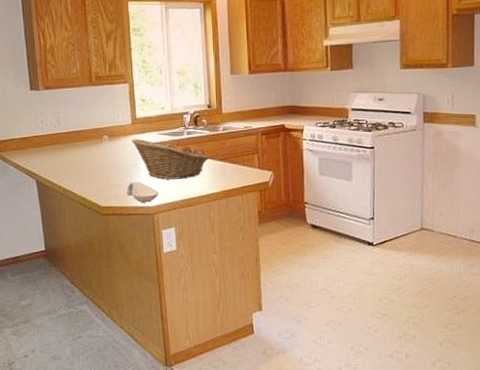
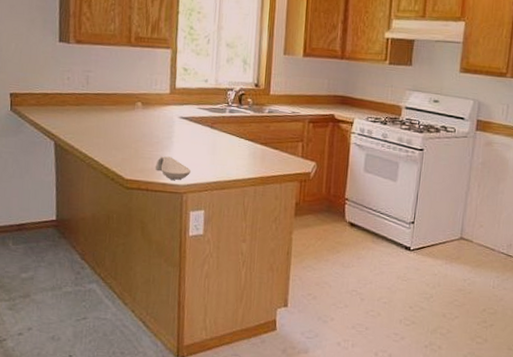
fruit basket: present [131,139,209,180] -> none [167,110,251,159]

